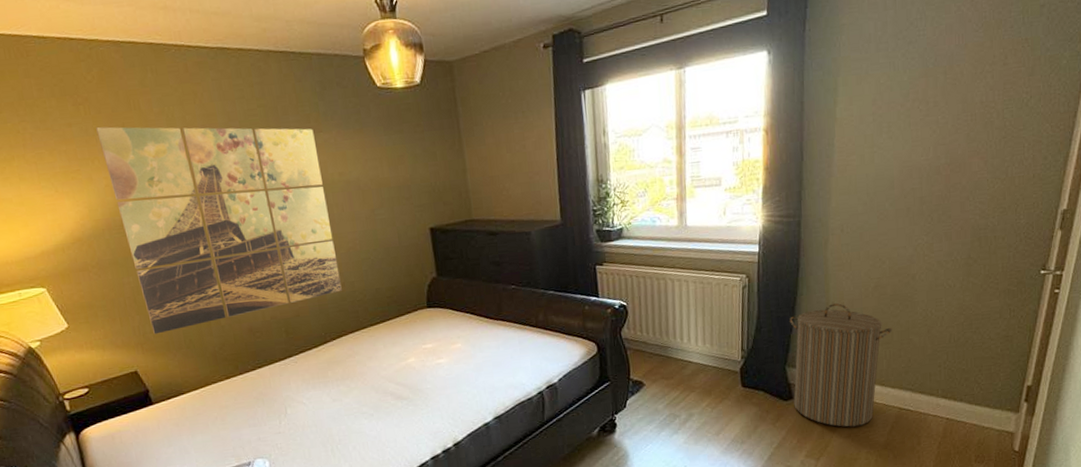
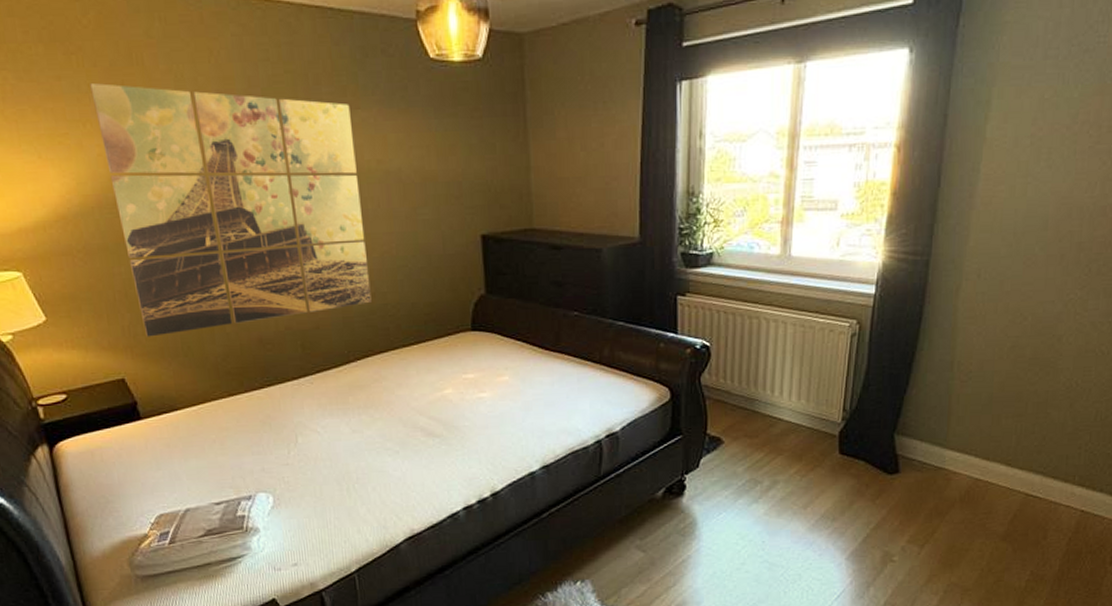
laundry hamper: present [790,303,892,427] -> none [900,363,1028,512]

